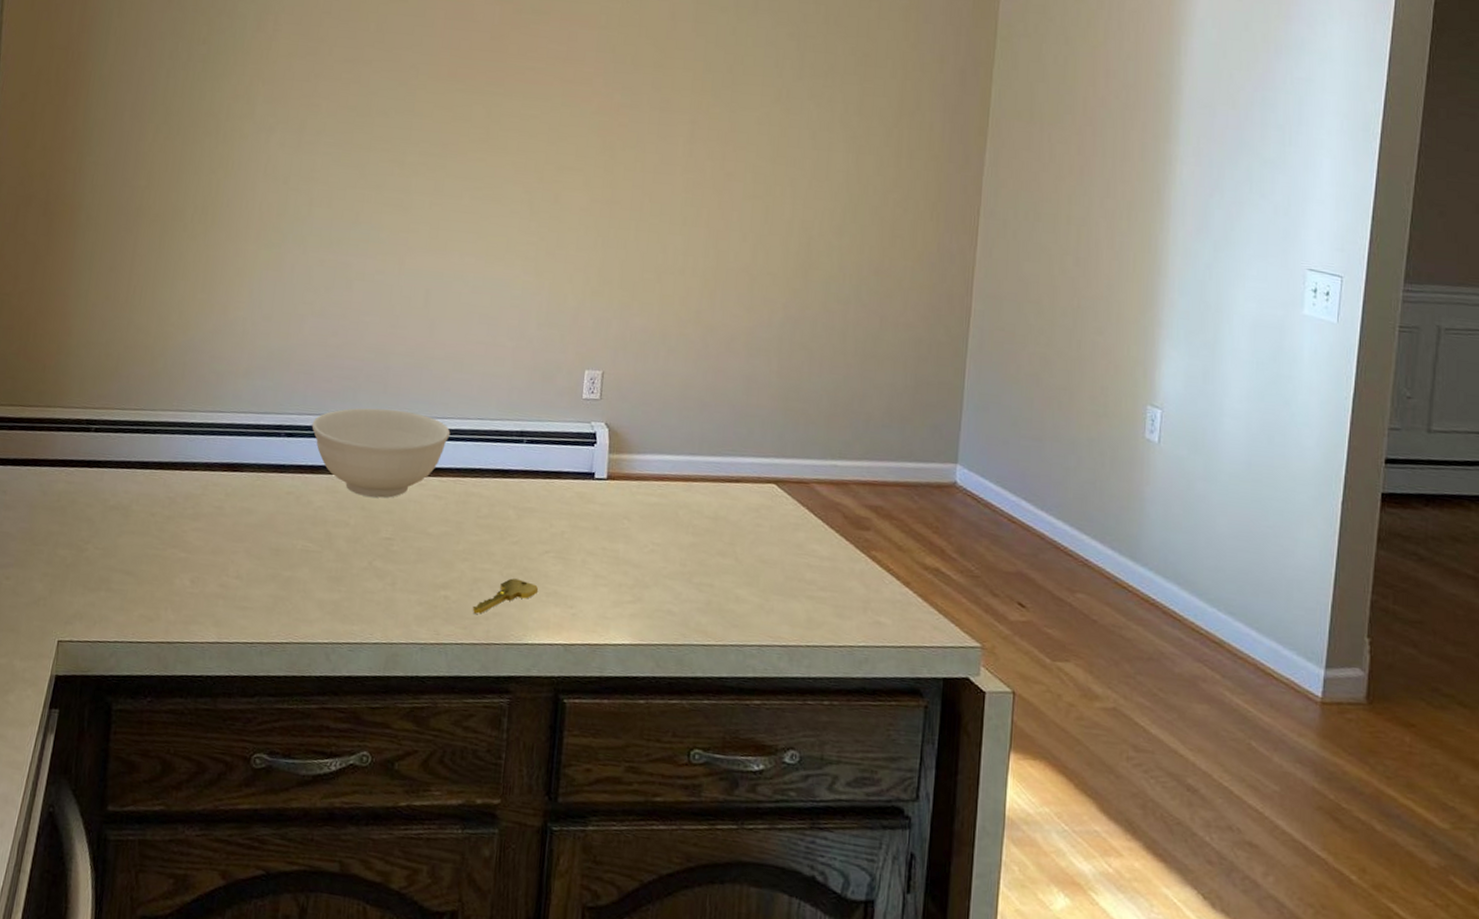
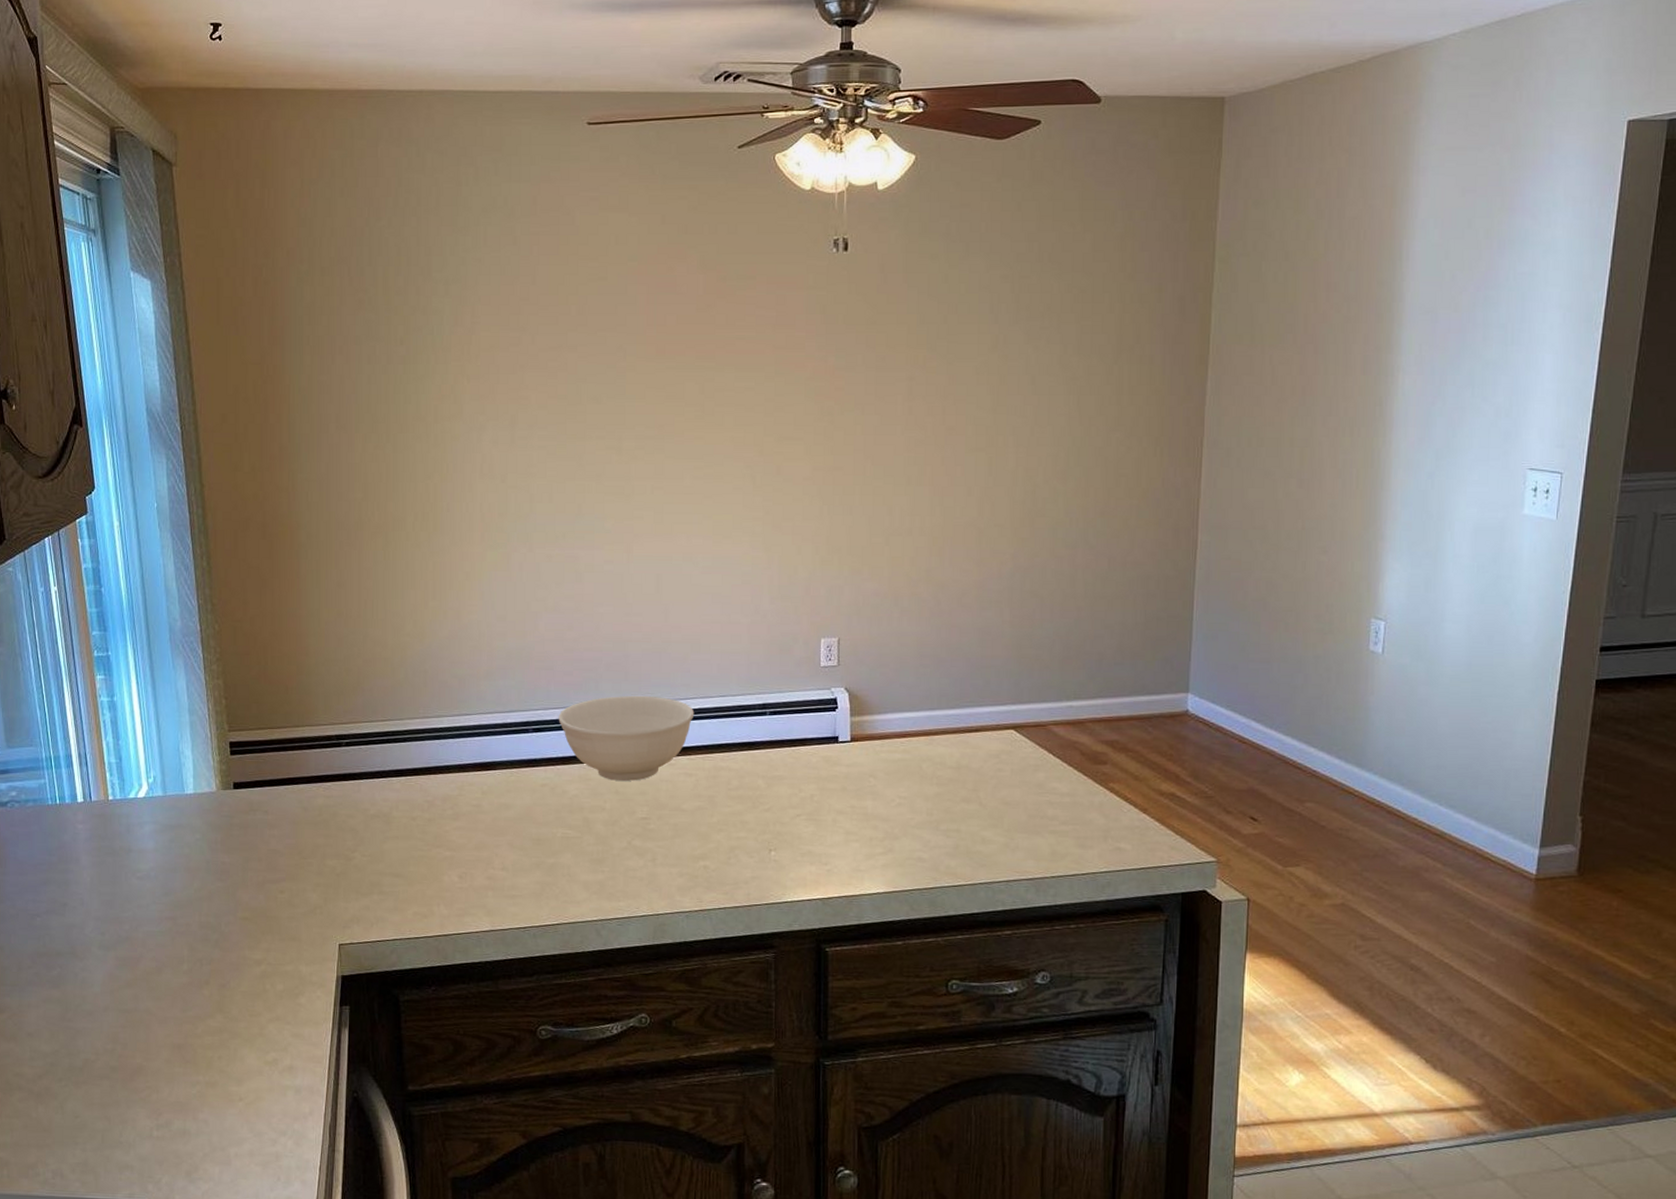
key: present [472,578,539,614] -> none [731,843,794,879]

